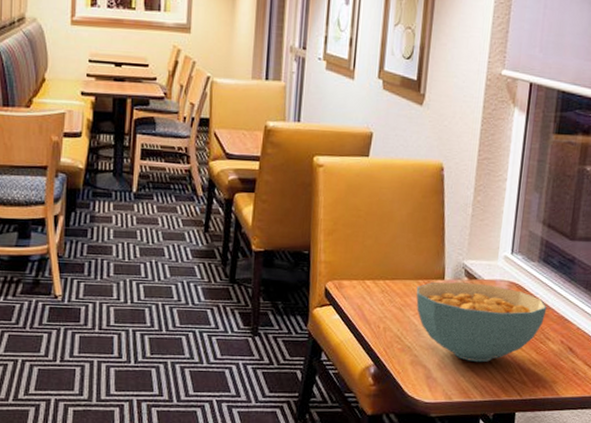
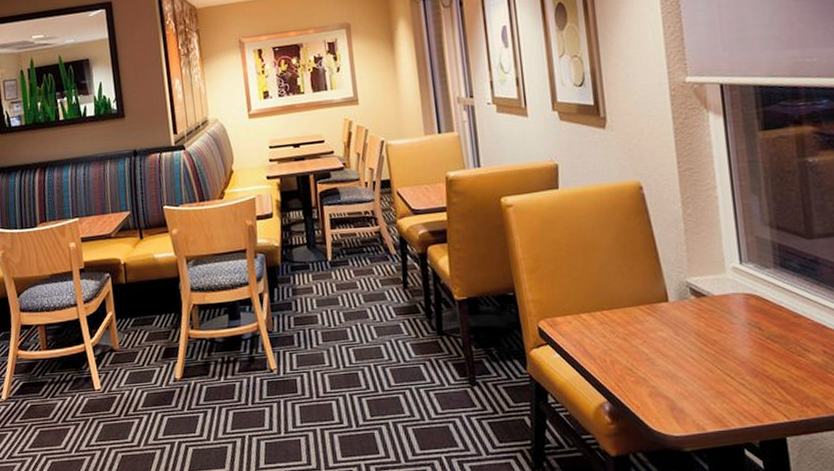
cereal bowl: present [416,281,547,363] -> none [638,300,798,386]

